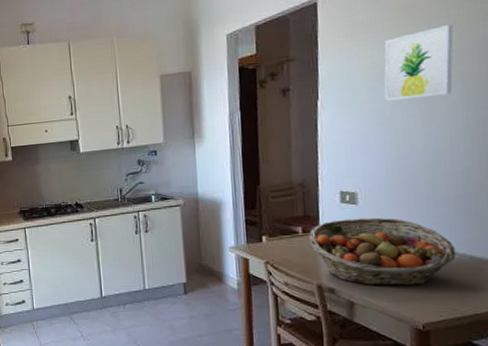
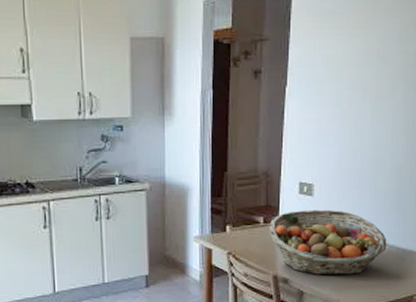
wall art: present [384,24,454,102] -> none [343,24,403,95]

